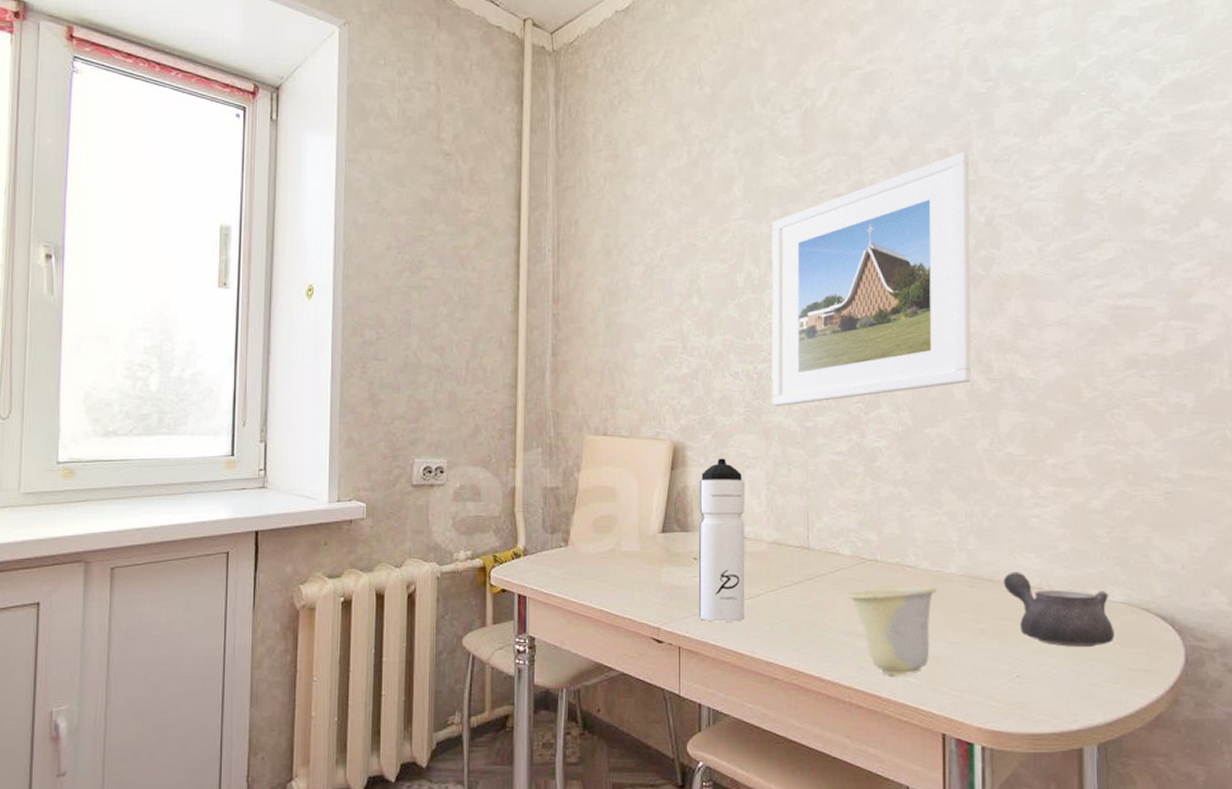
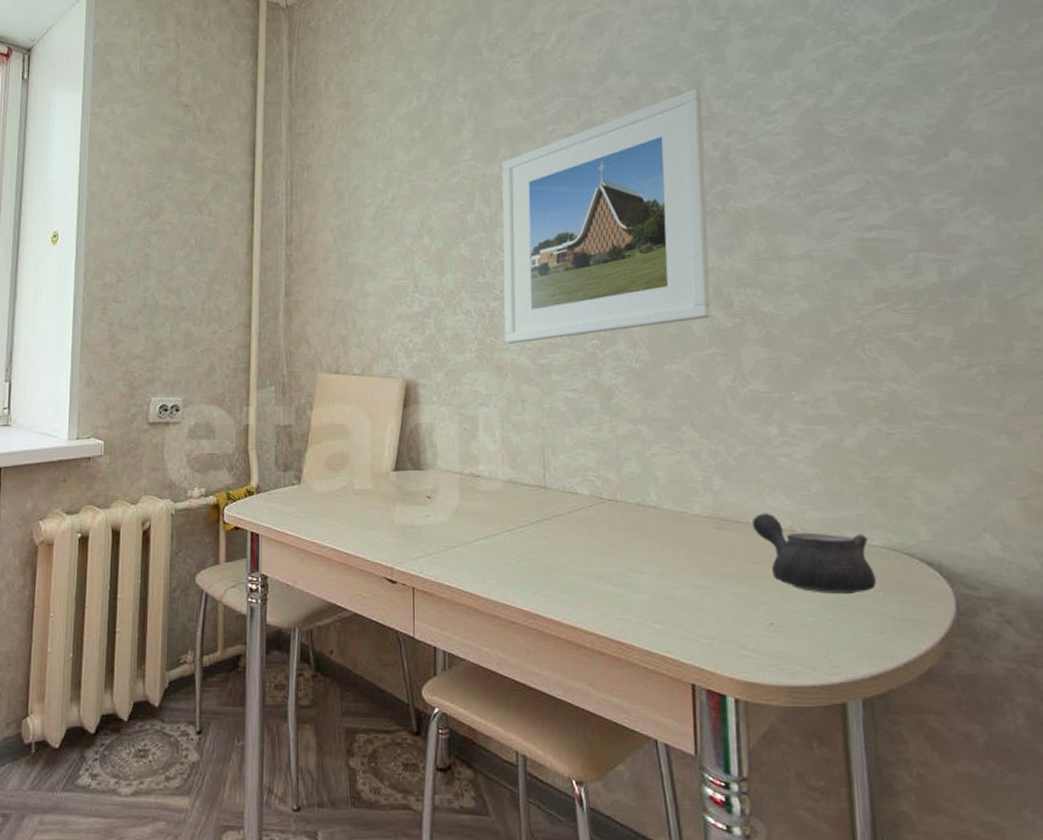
water bottle: present [698,458,745,622] -> none [431,396,480,562]
cup: present [846,586,937,676] -> none [586,528,681,622]

